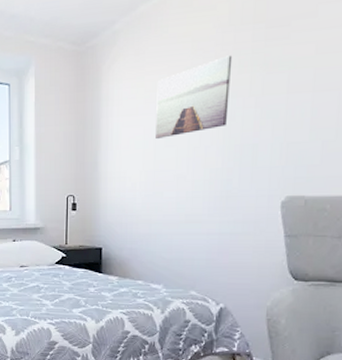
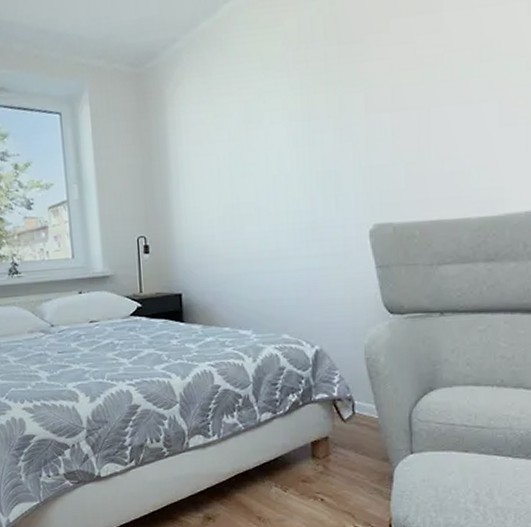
wall art: present [155,55,233,140] -> none [227,75,306,169]

